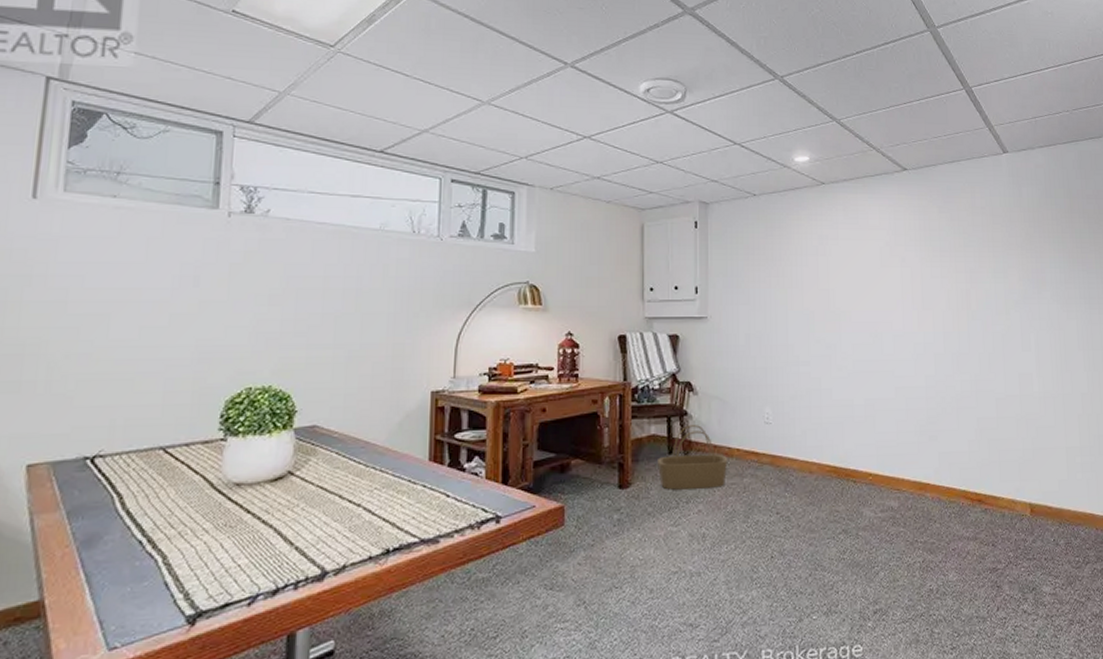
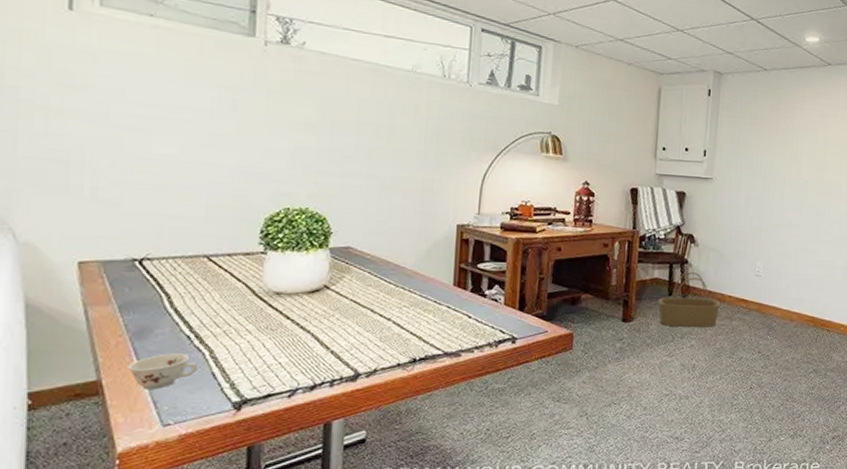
teacup: none [73,562,150,608] -> present [128,353,198,390]

